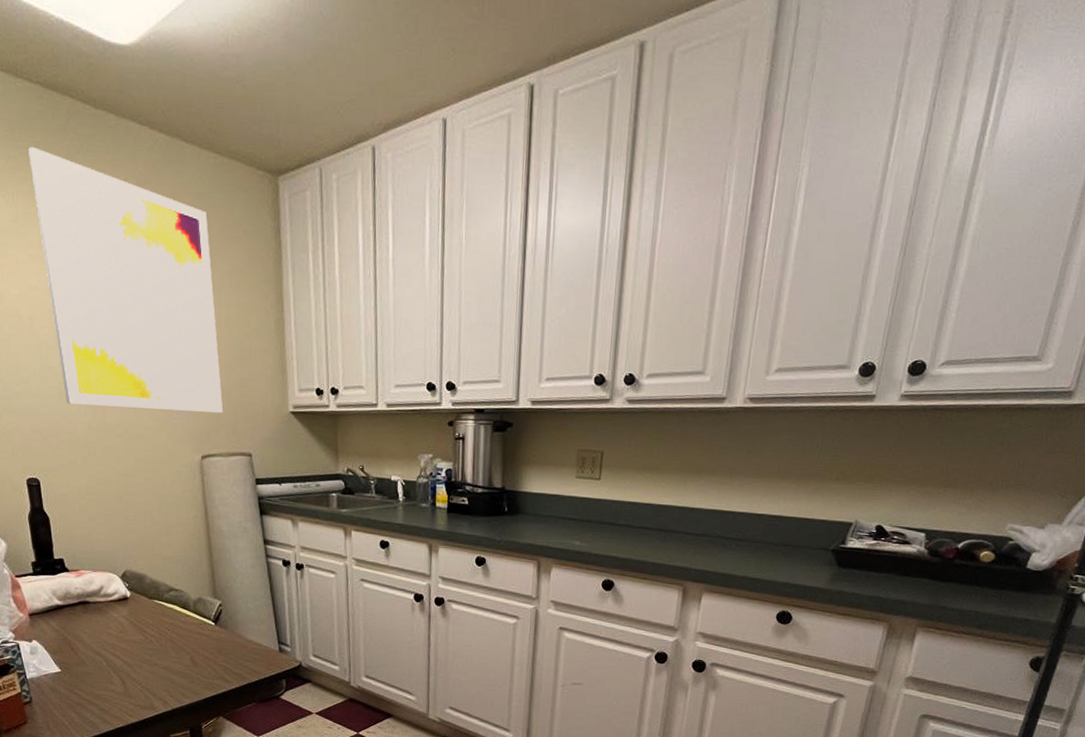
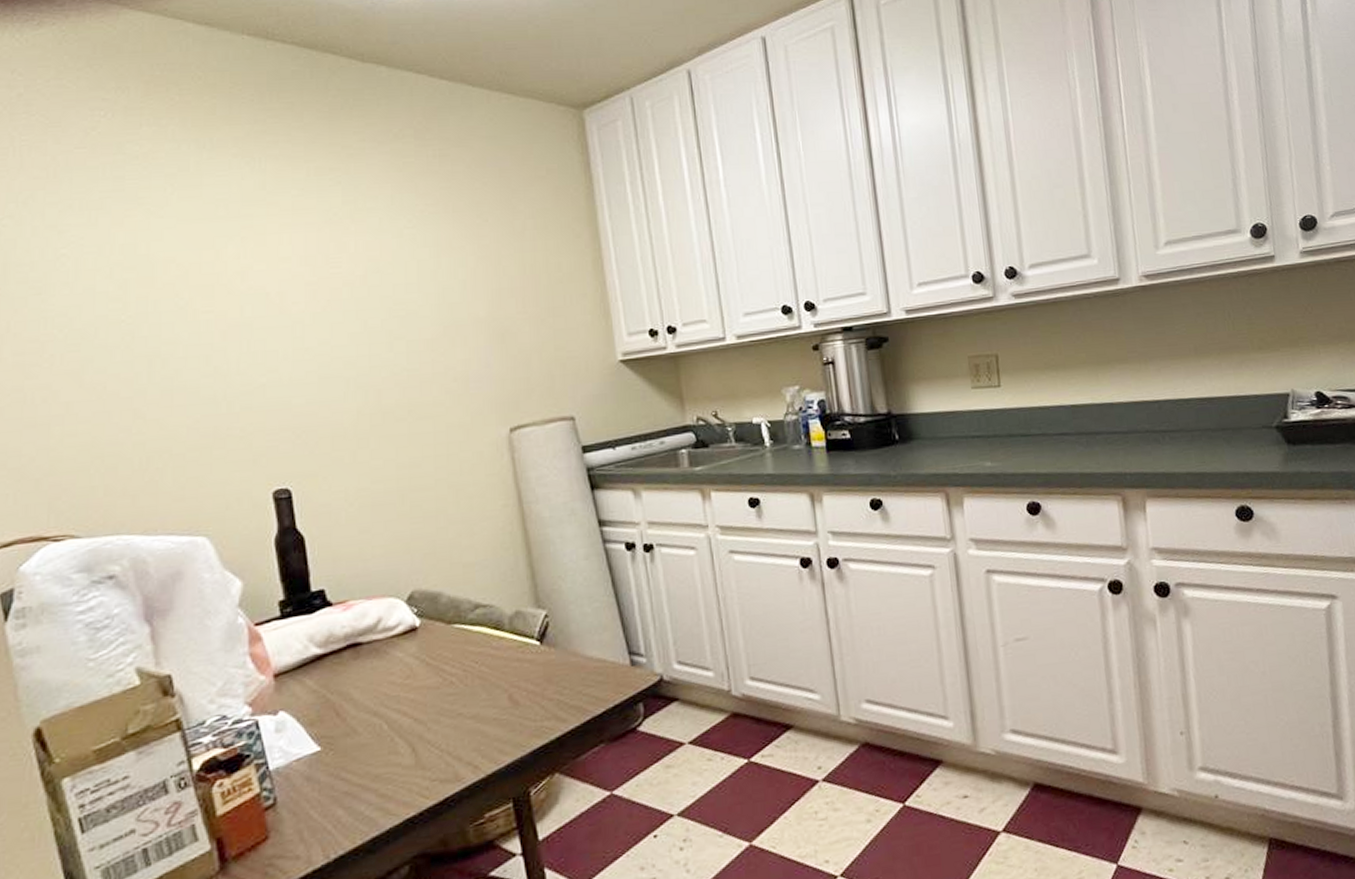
wall art: present [28,147,224,413] -> none [280,108,535,390]

